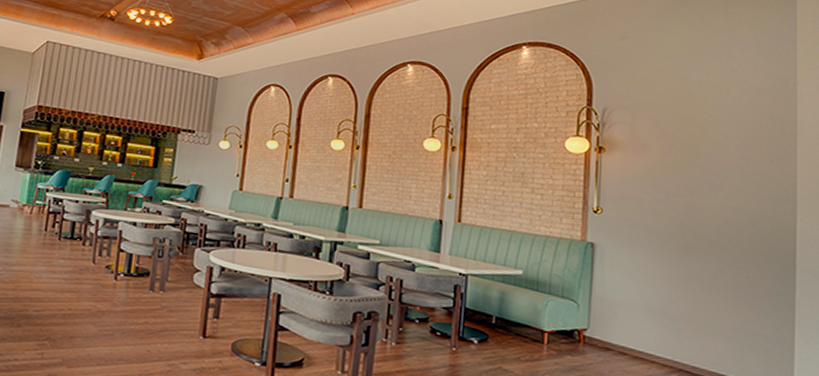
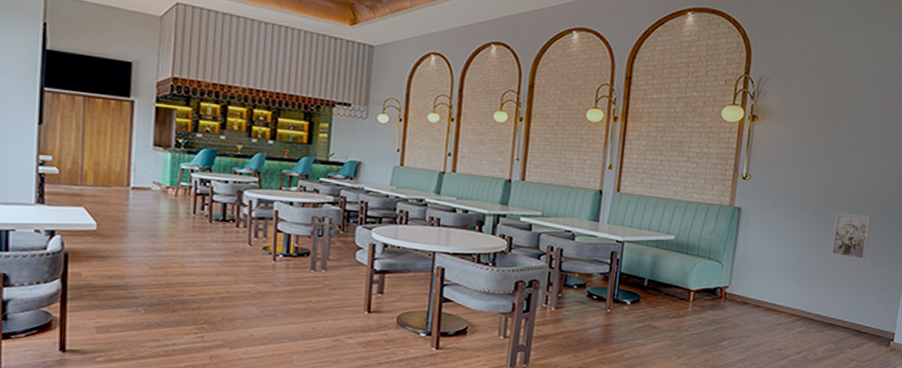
wall art: none [703,251,746,307] -> present [830,212,871,260]

